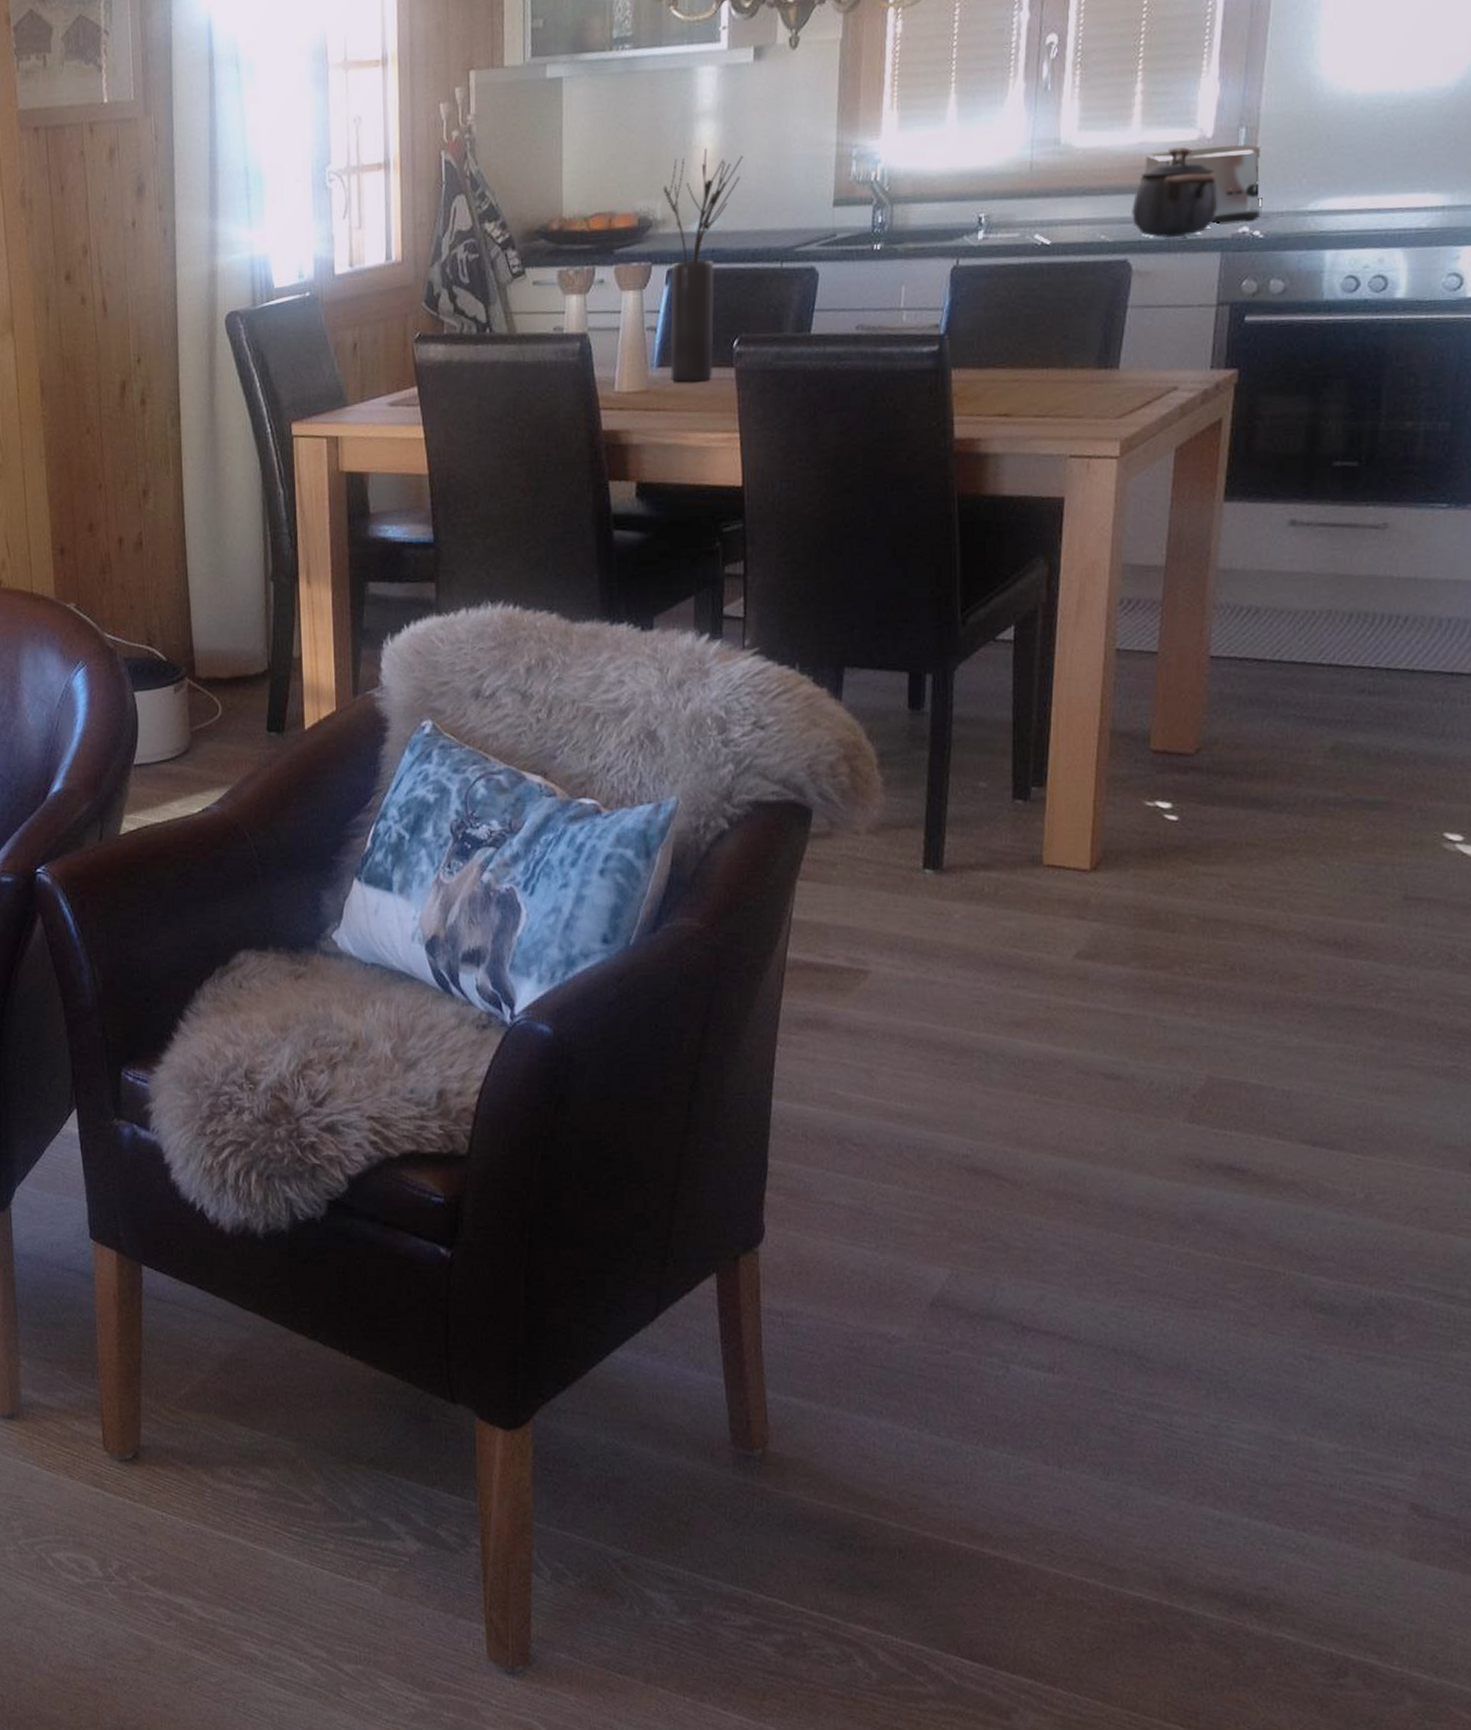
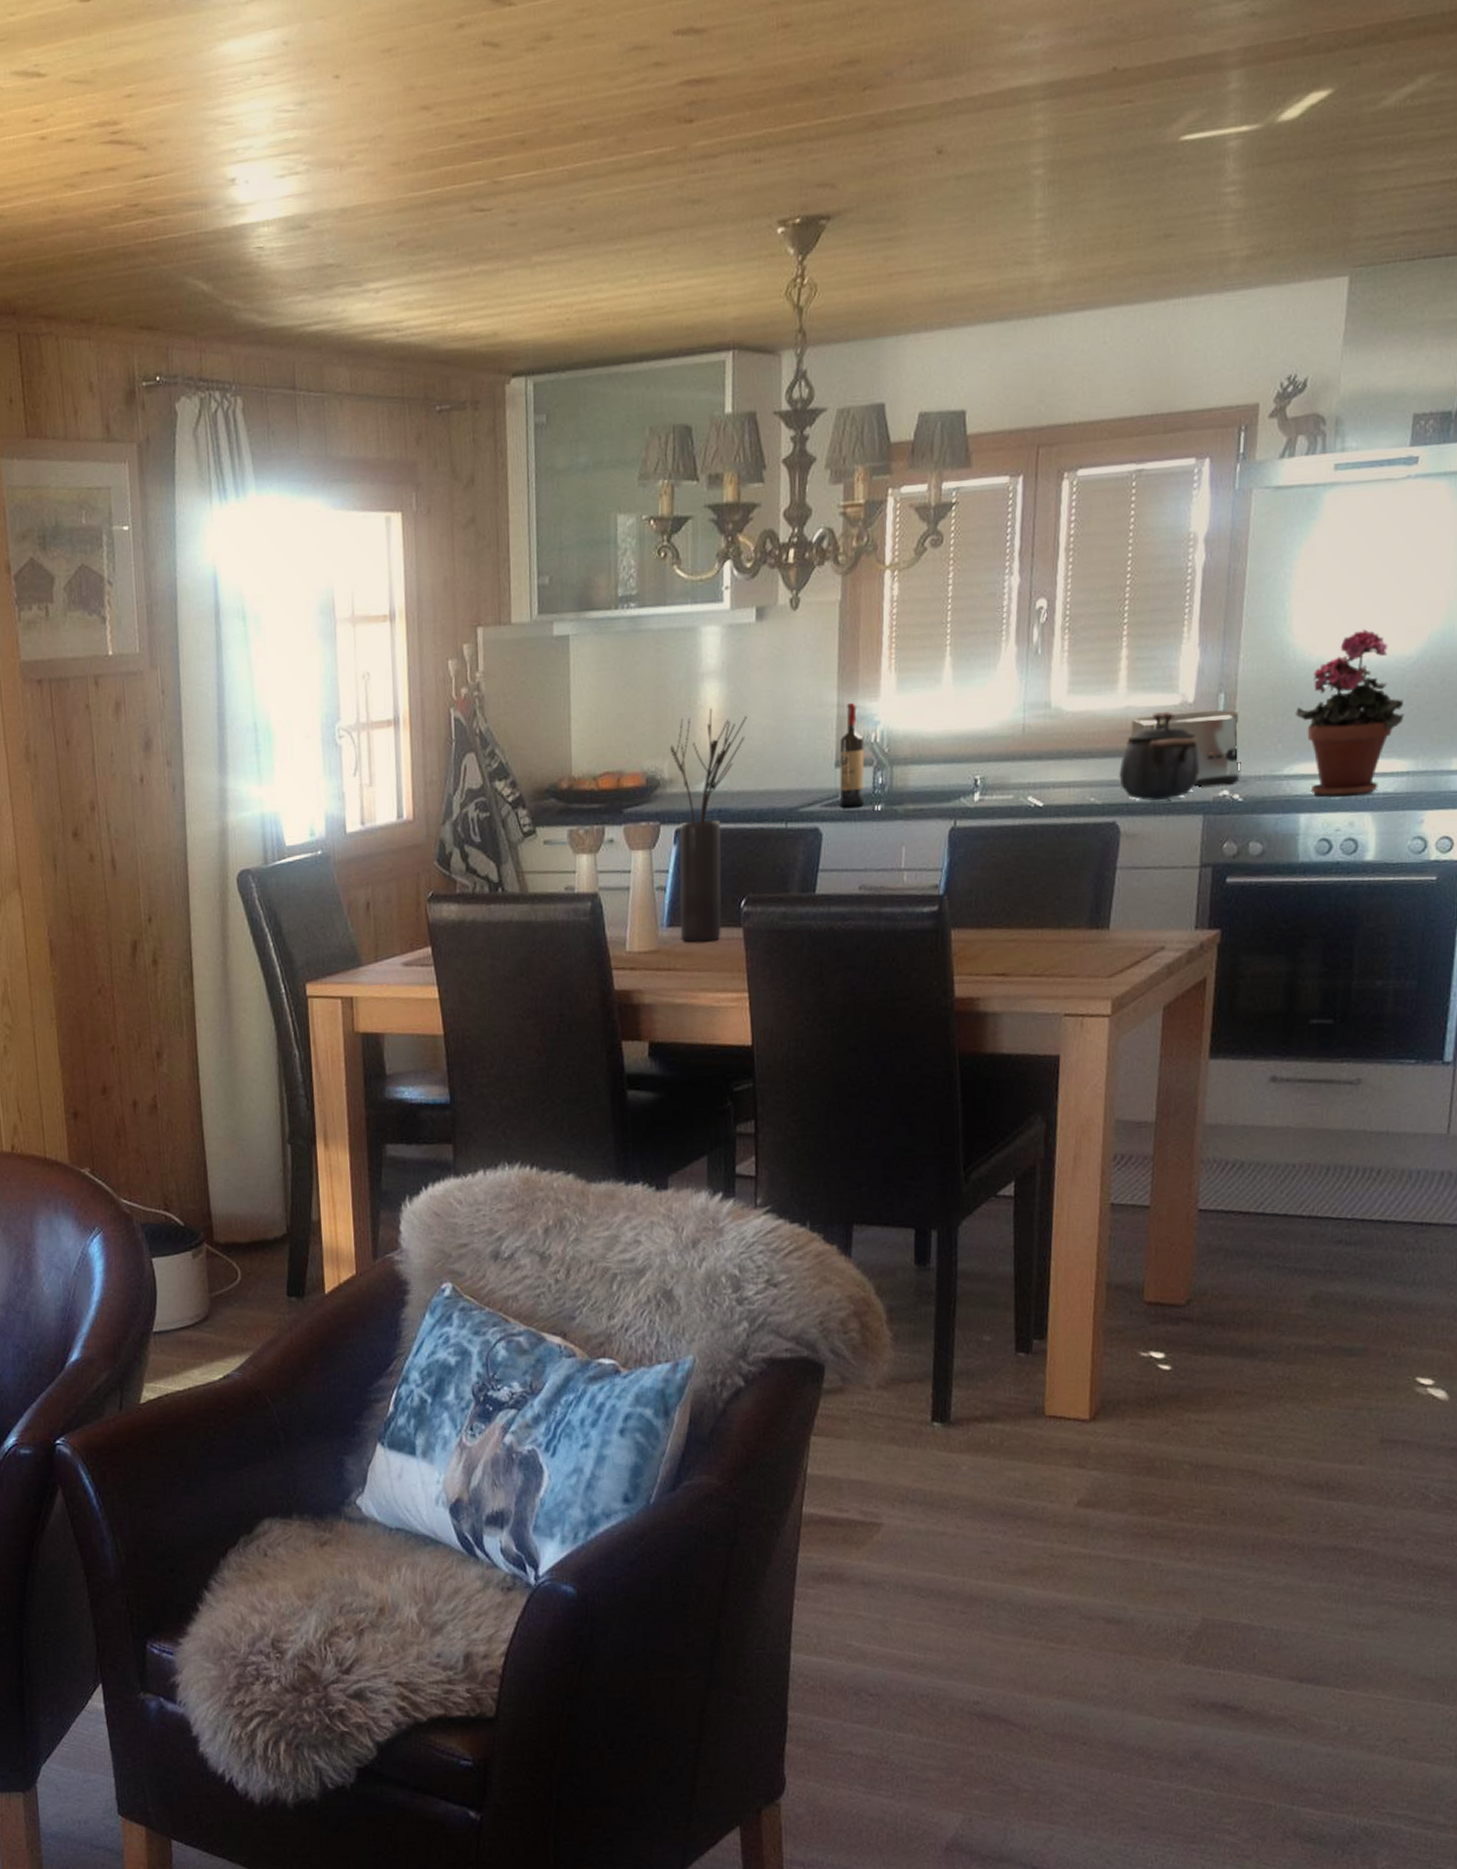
wine bottle: none [837,142,864,249] -> present [839,703,865,810]
potted plant: none [1322,59,1440,234] -> present [1296,628,1404,798]

